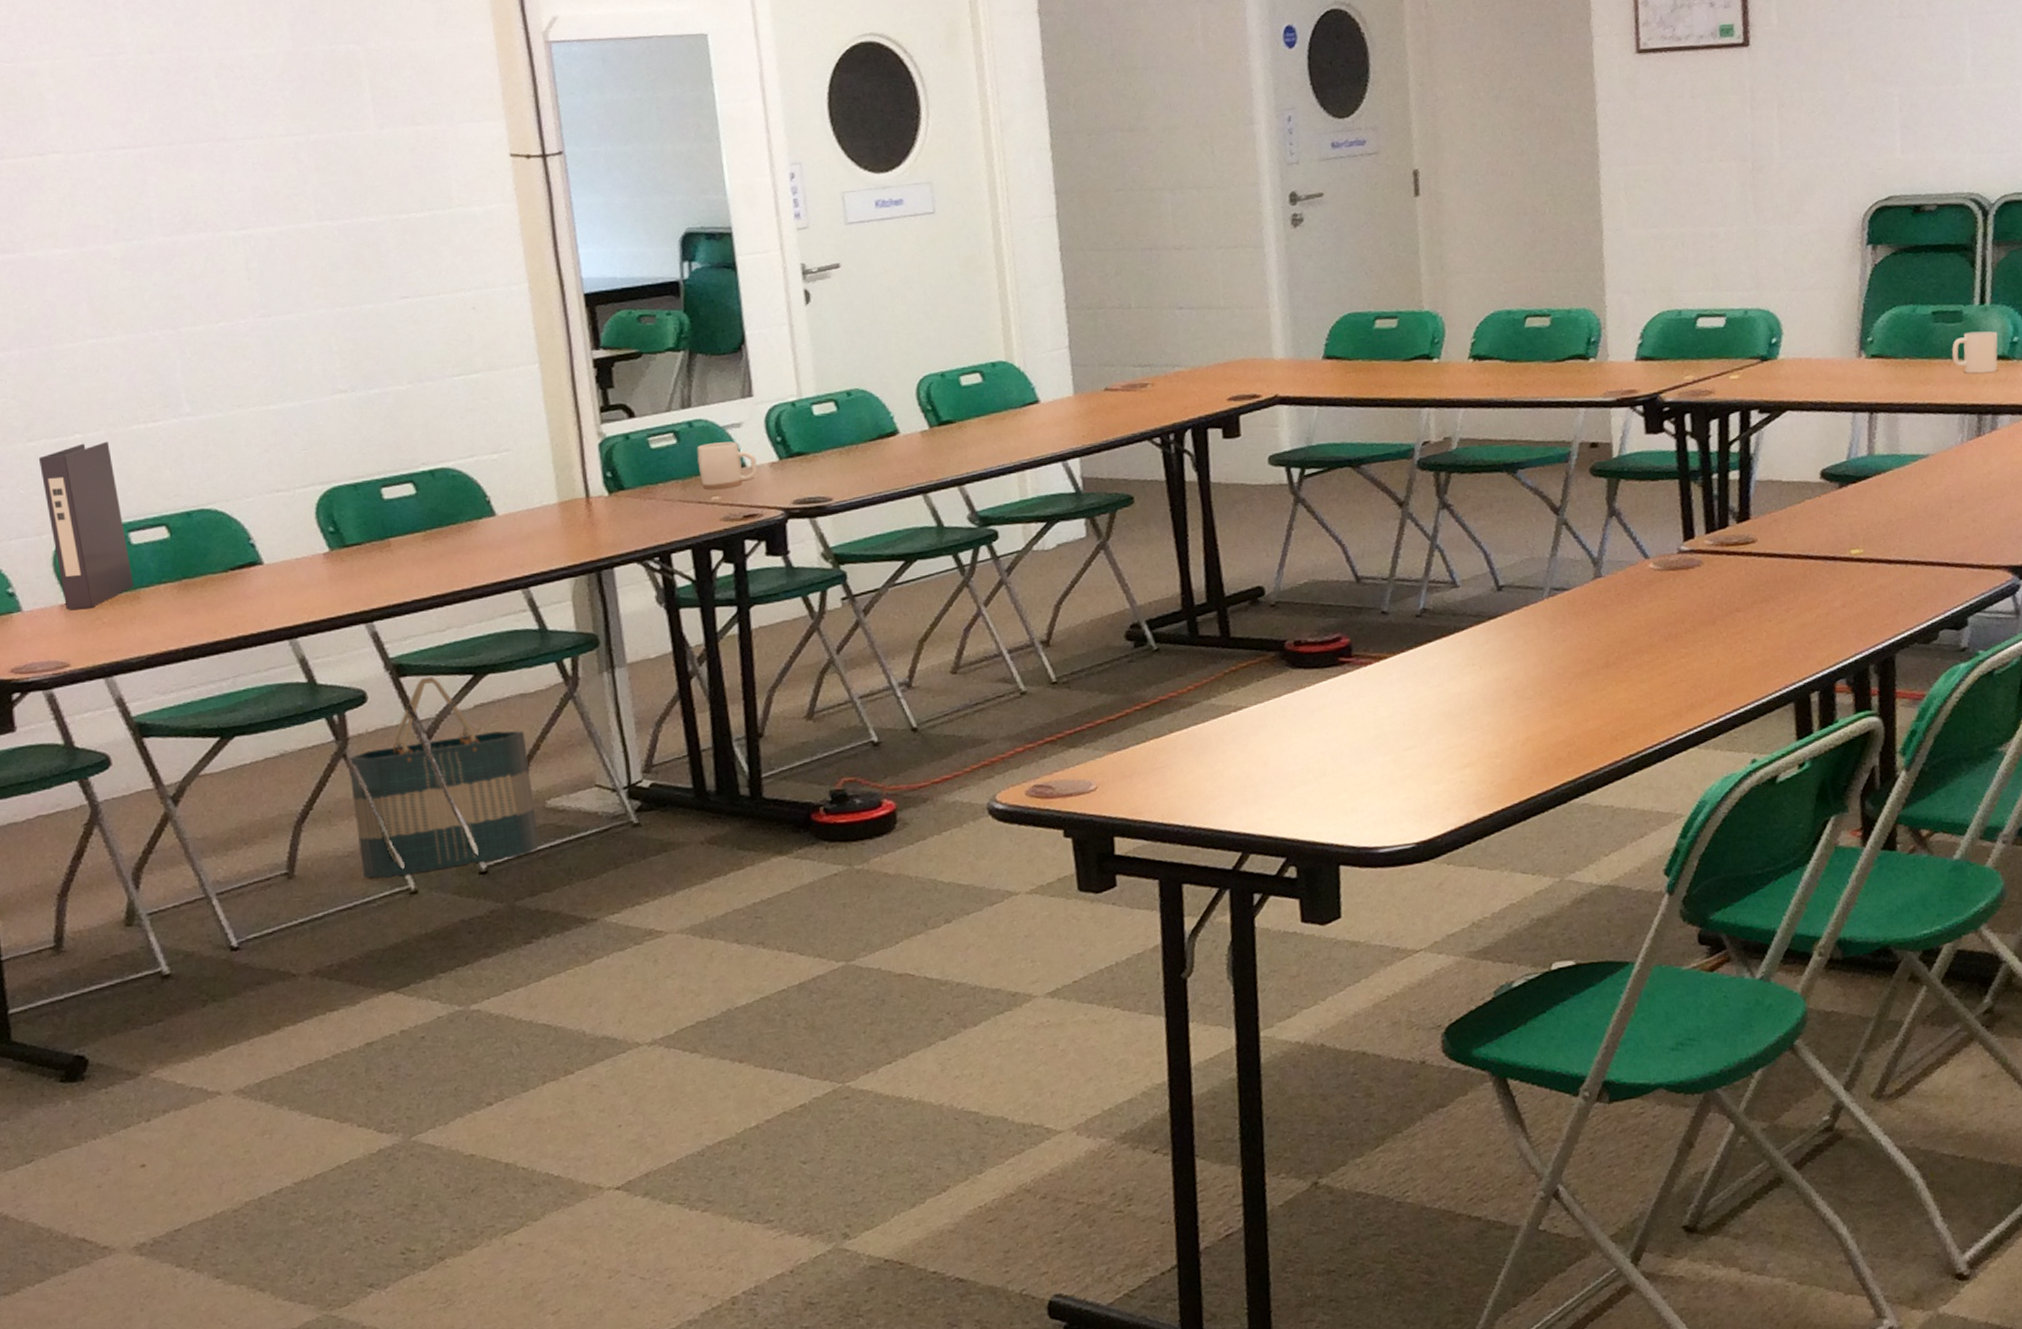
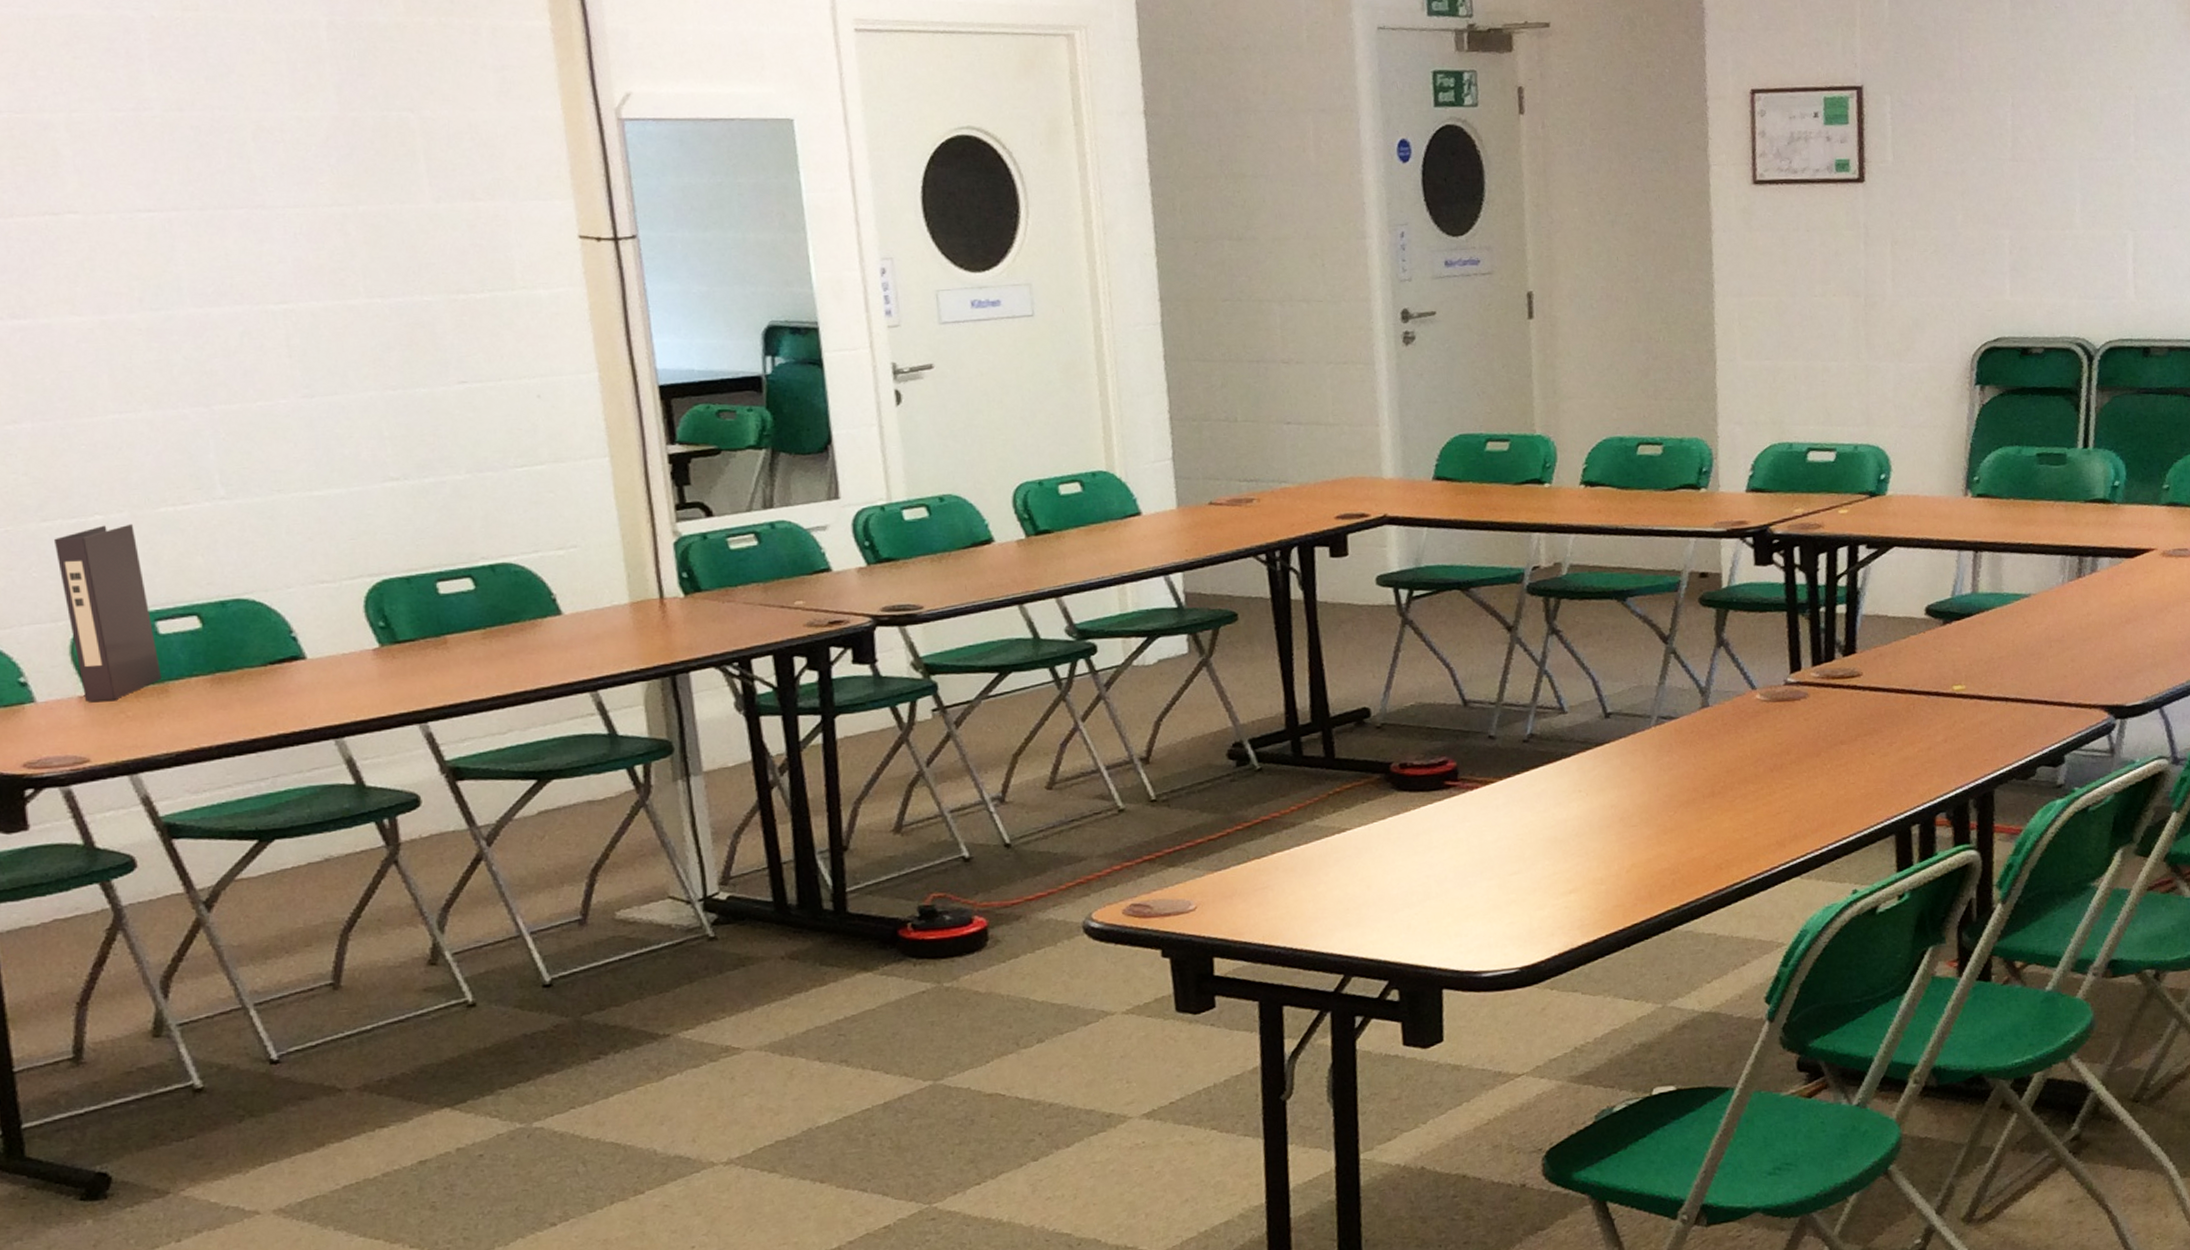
tote bag: present [347,677,540,878] -> none [399,781,609,990]
mug: present [696,441,758,491] -> none [779,544,844,595]
mug: present [1951,331,1998,374] -> none [2055,474,2100,516]

